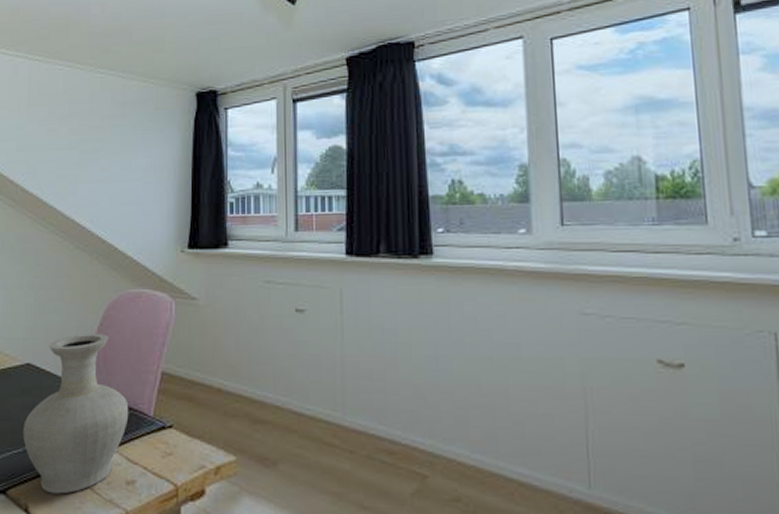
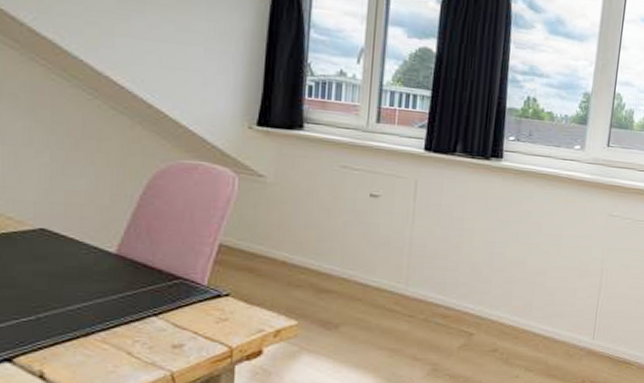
vase: present [23,334,129,494] -> none [36,201,178,360]

